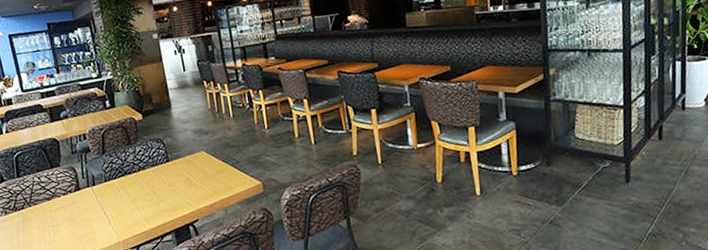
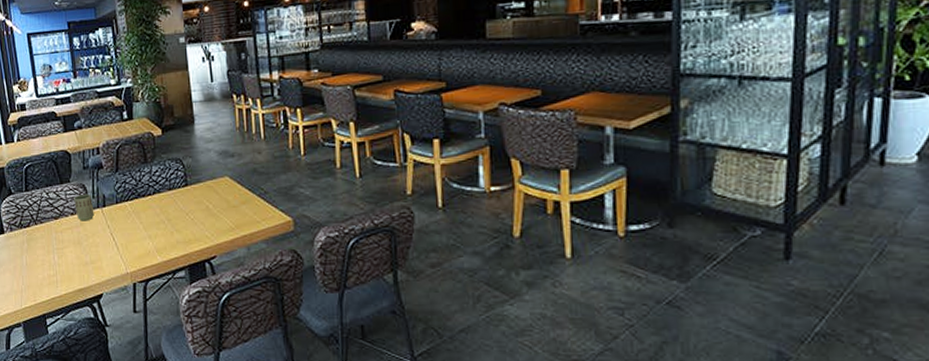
cup: none [65,175,86,200] -> present [74,193,95,221]

